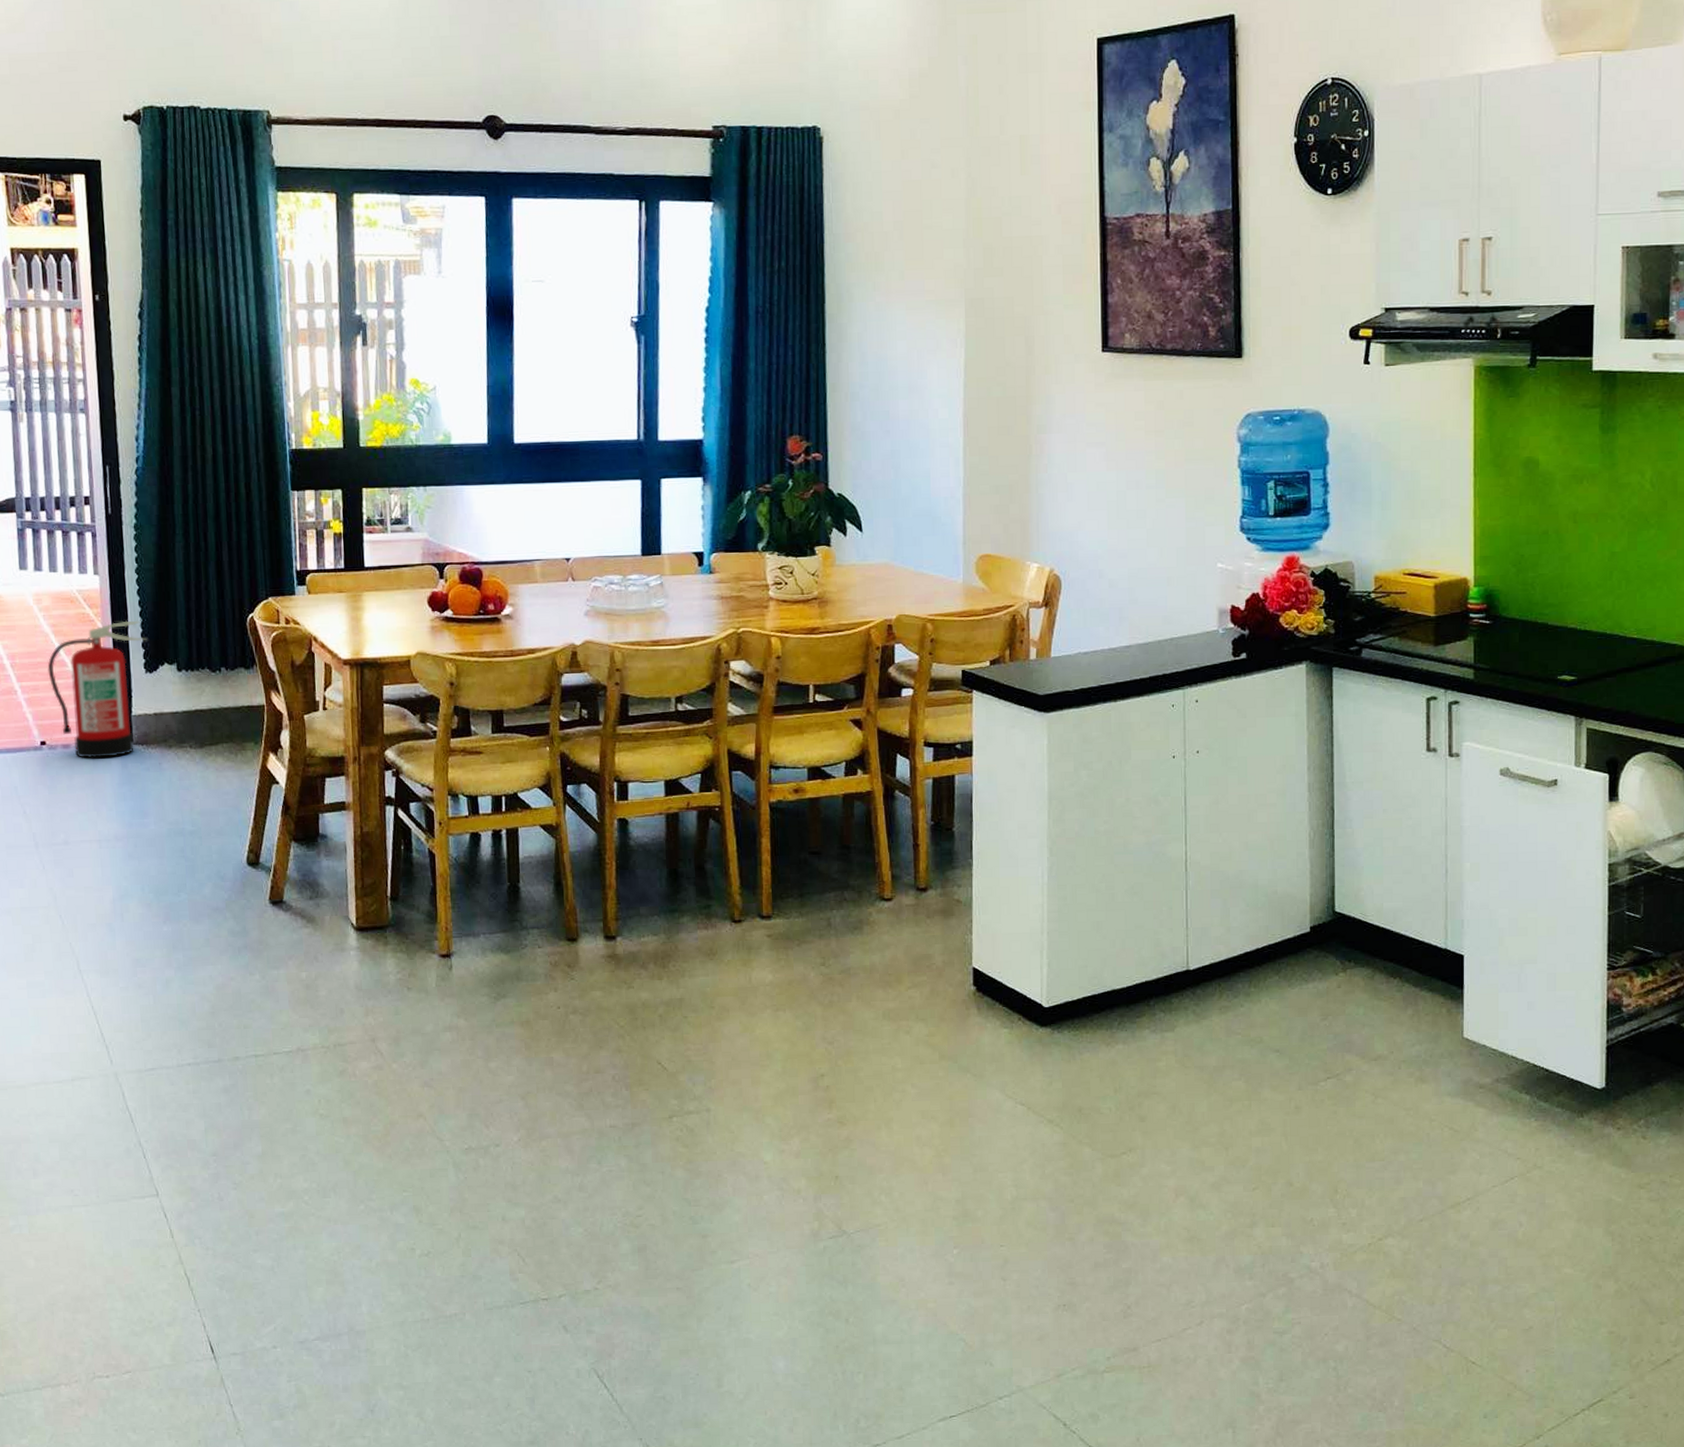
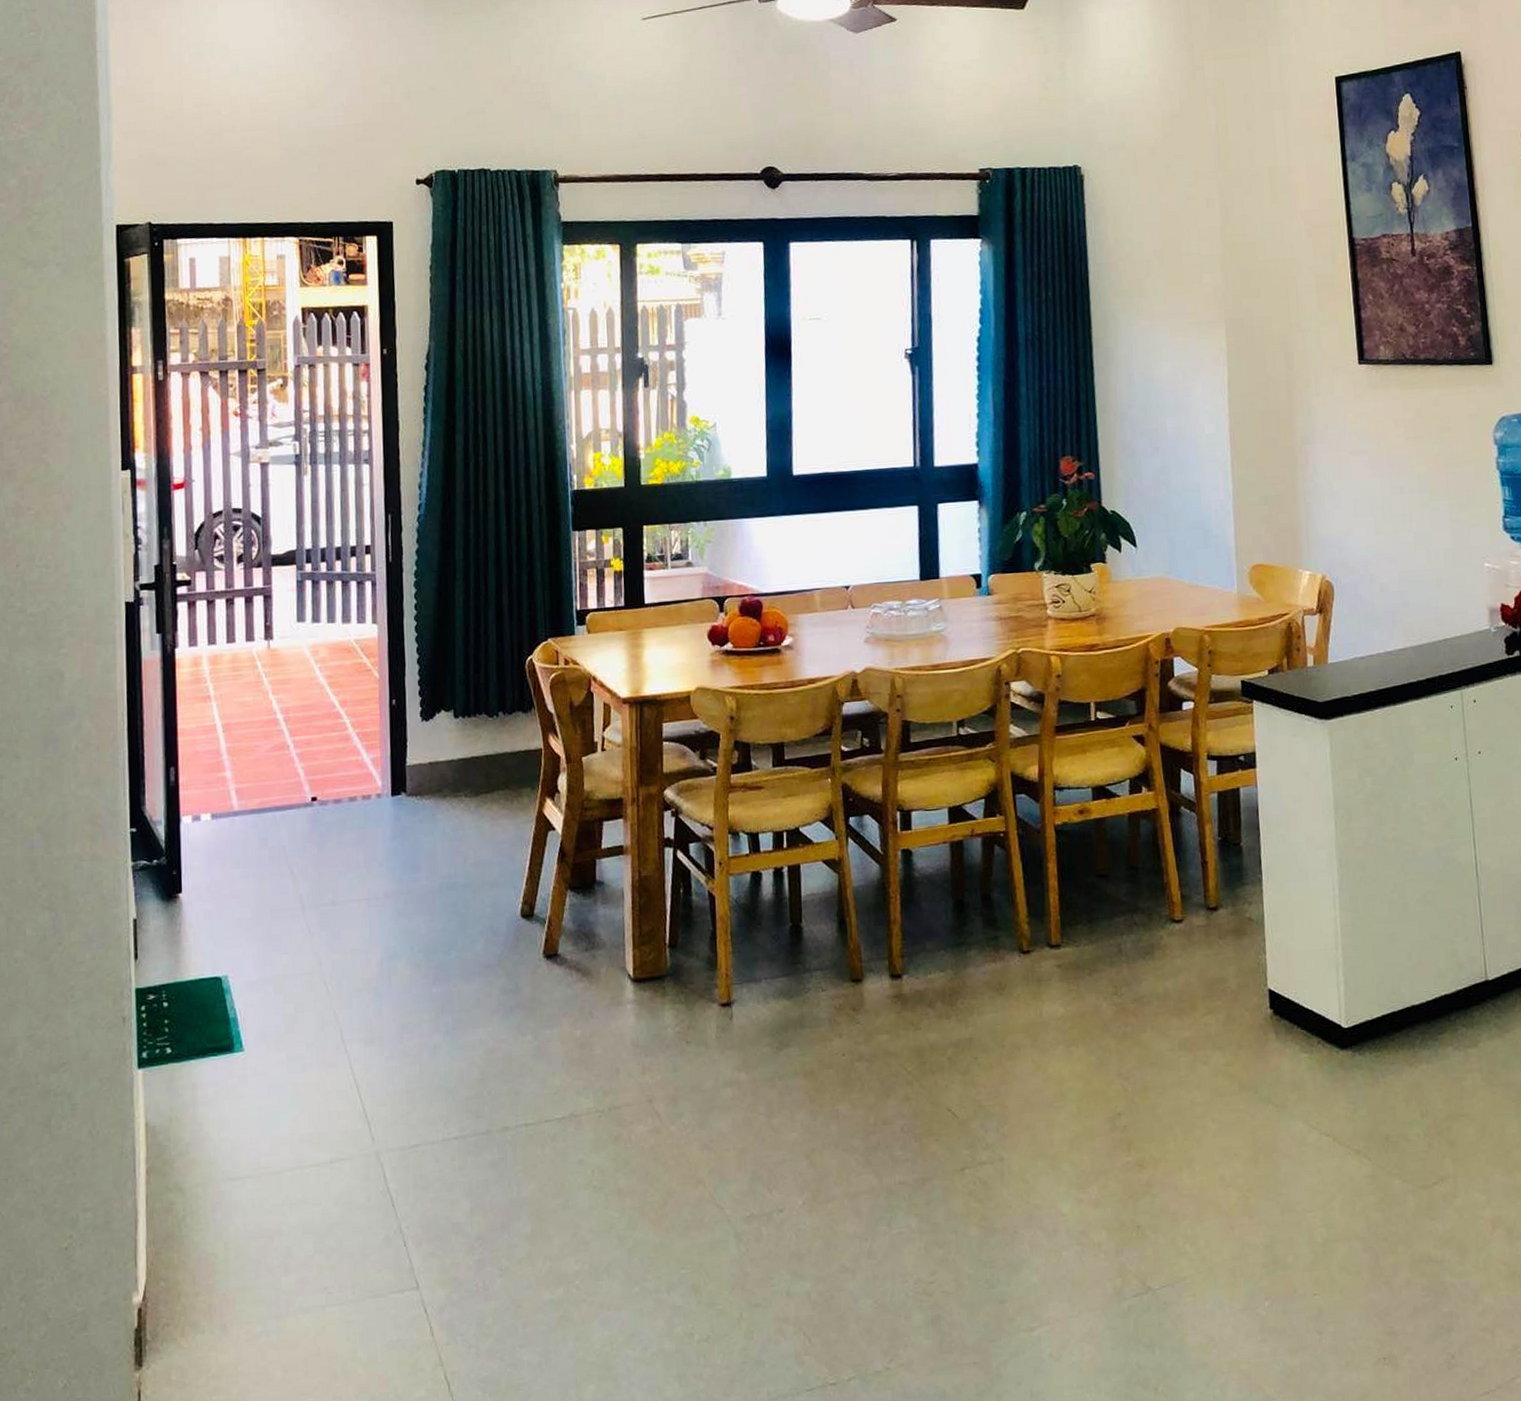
fire extinguisher: present [47,620,147,759] -> none [322,668,424,813]

